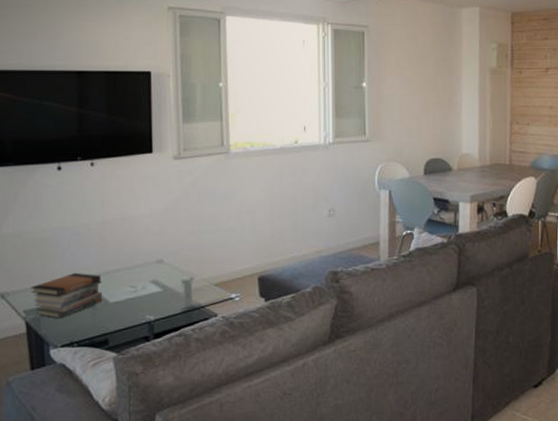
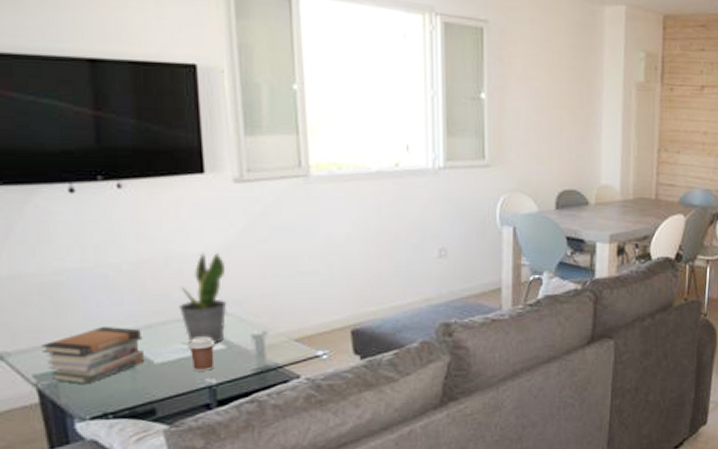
potted plant: none [129,214,165,287] -> present [179,252,227,344]
coffee cup: none [134,281,155,309] -> present [187,336,216,371]

